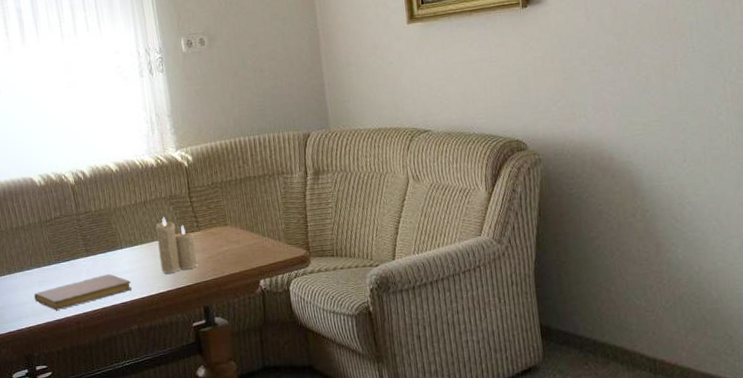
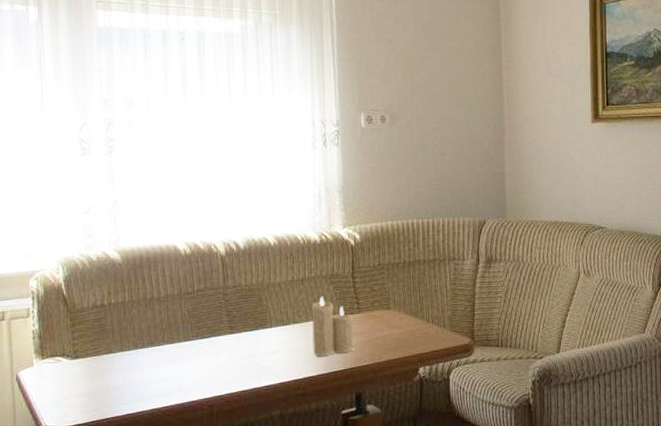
notebook: present [33,274,133,310] -> none [162,354,279,392]

